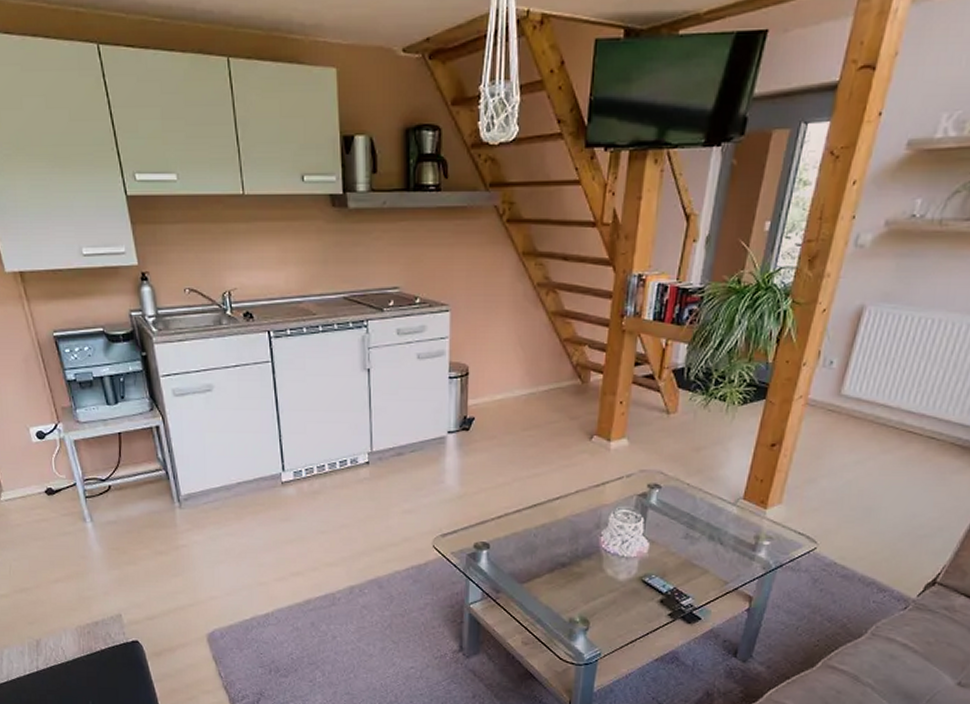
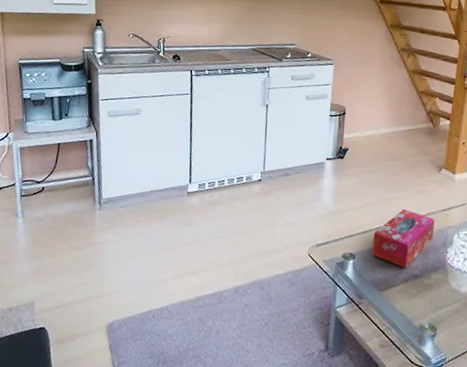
tissue box: none [510,487,585,557] -> present [372,209,435,269]

